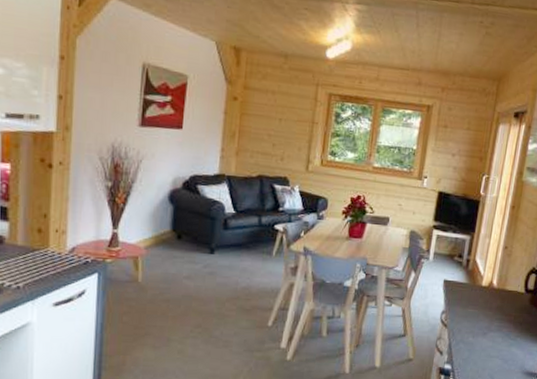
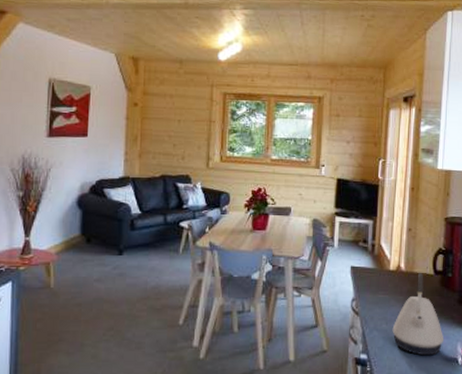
kettle: none [478,290,528,370] -> present [392,273,444,356]

